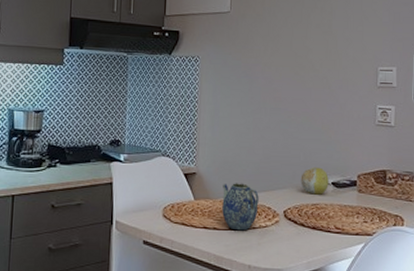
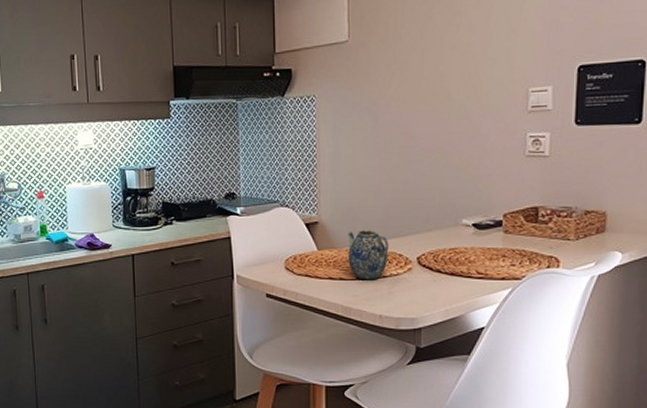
fruit: present [300,167,329,195] -> none [436,208,469,238]

